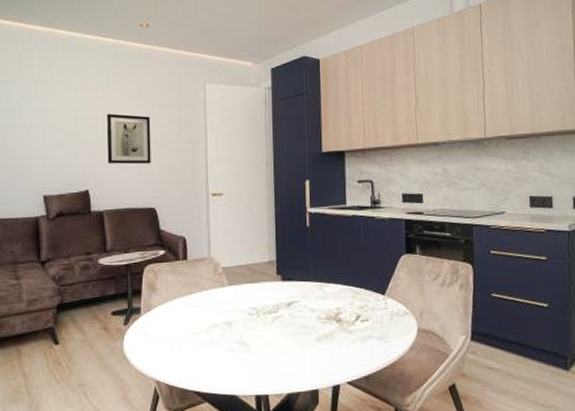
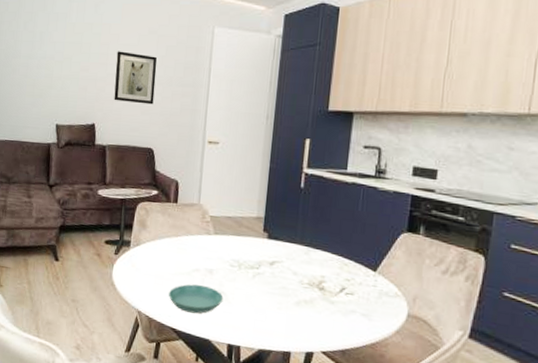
saucer: none [188,340,246,371] -> present [169,284,224,314]

